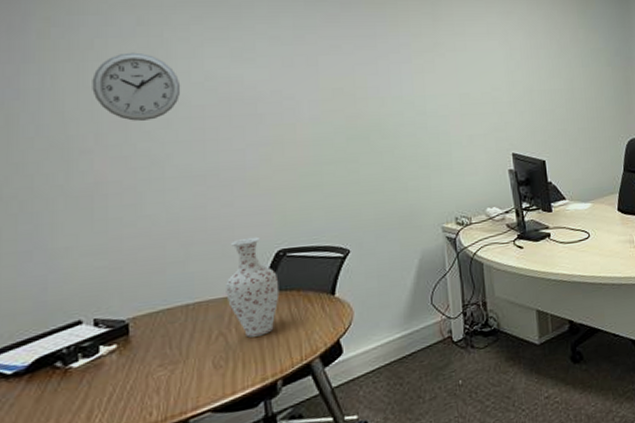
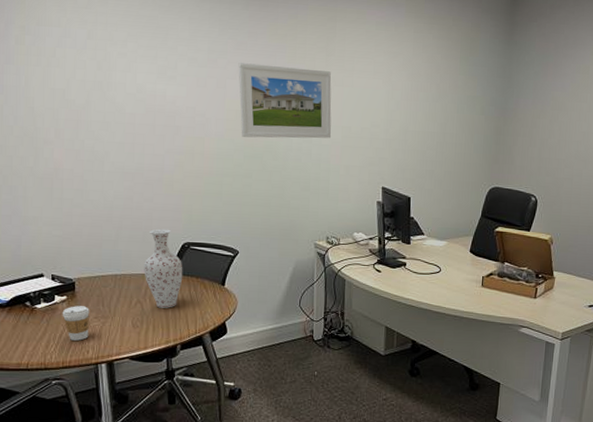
wall clock: present [92,52,181,121] -> none [54,62,119,122]
coffee cup: none [110,352,151,403] -> present [62,306,89,341]
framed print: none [331,36,449,117] -> present [238,63,332,139]

